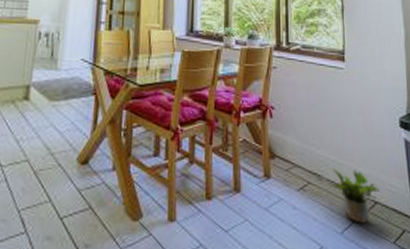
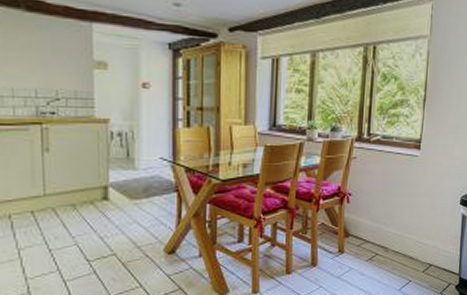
potted plant: present [329,168,379,223] -> none [394,241,435,281]

